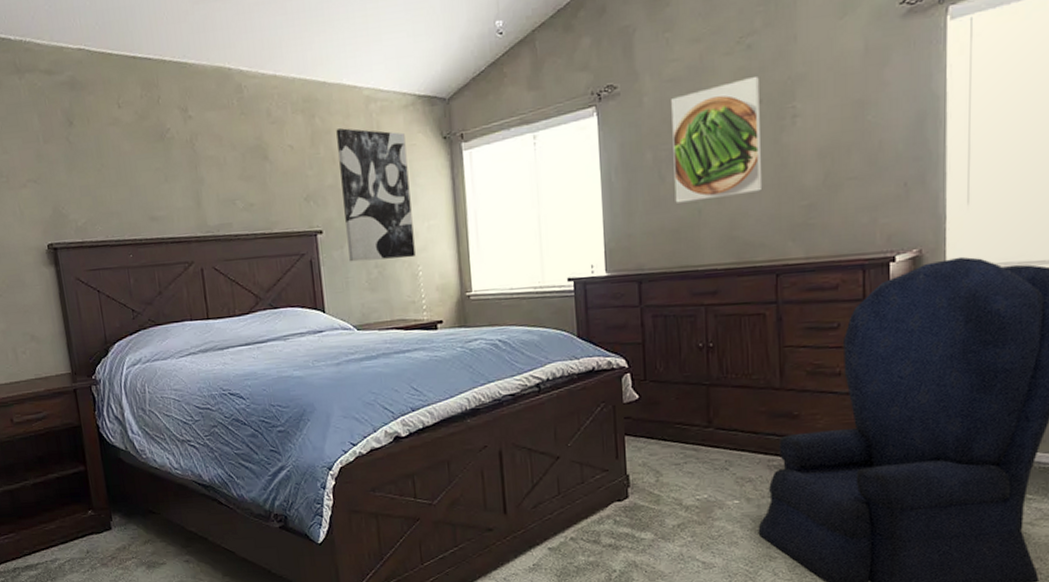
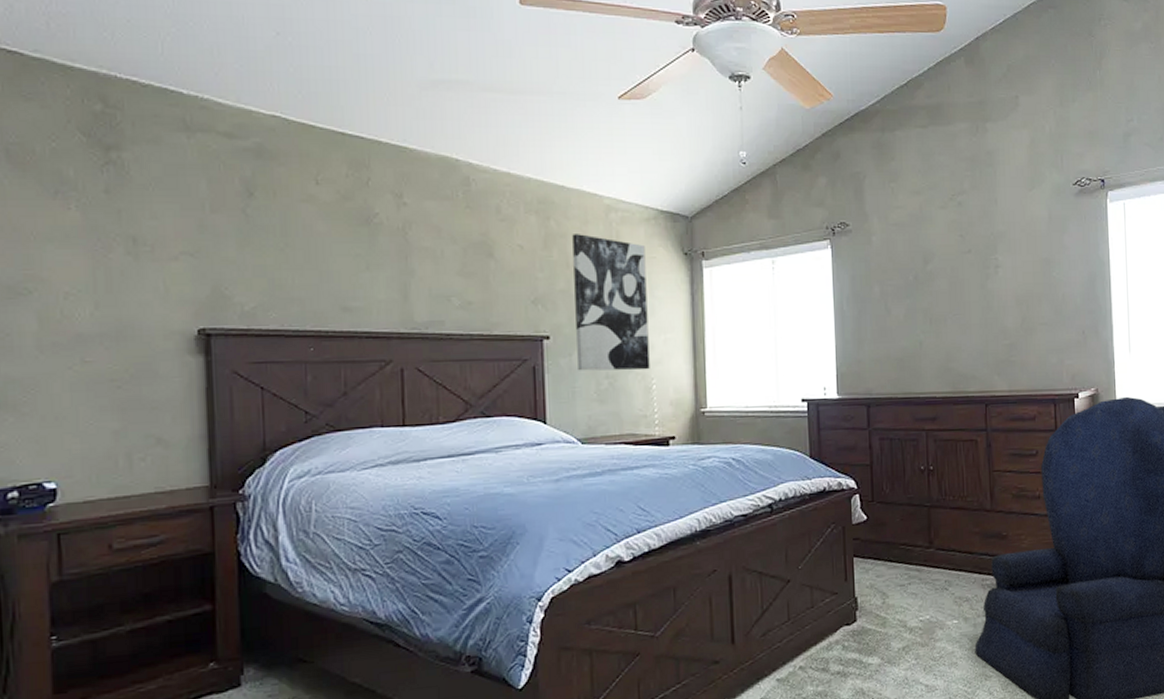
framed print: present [671,75,763,203] -> none [896,229,973,334]

